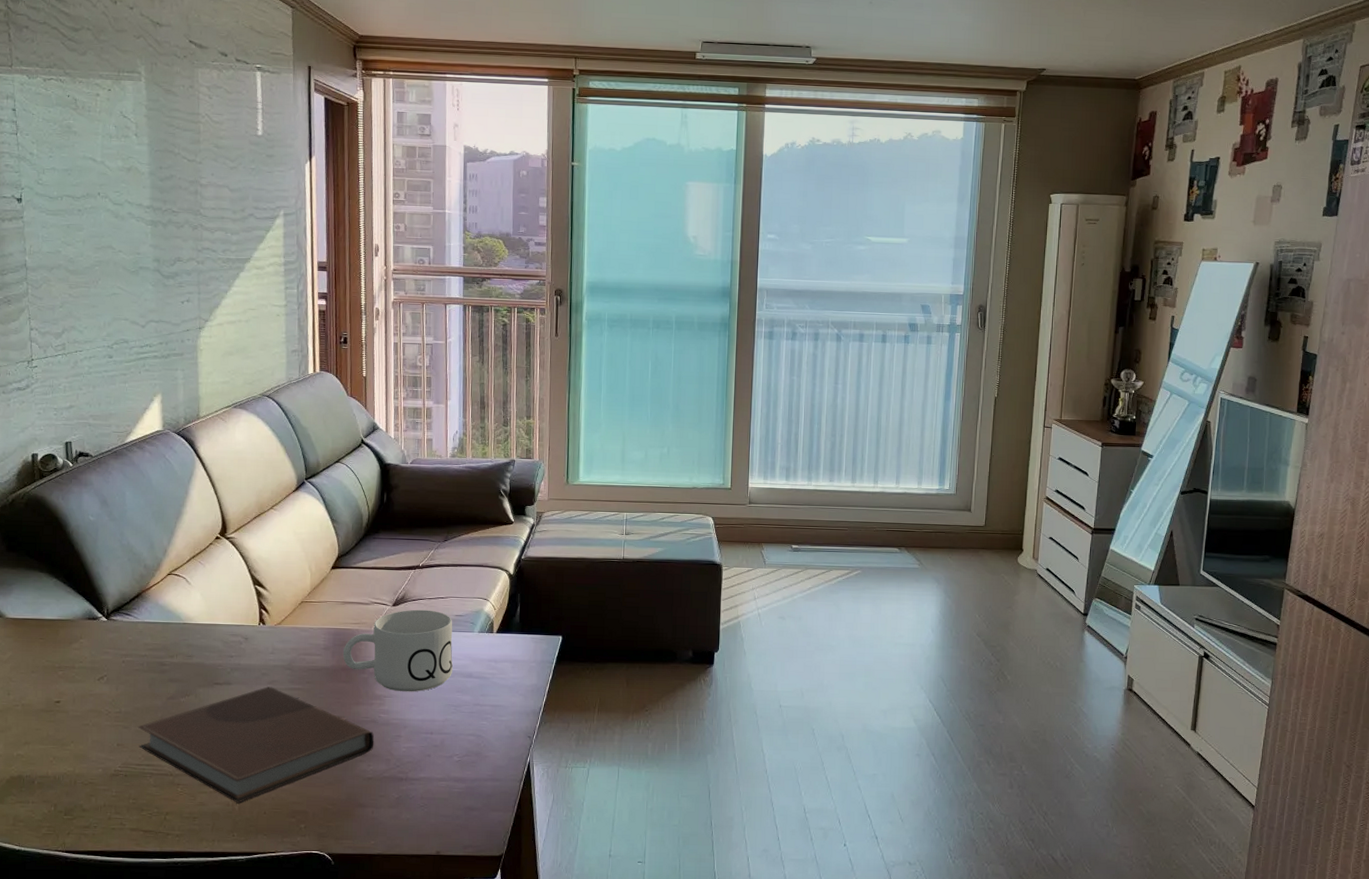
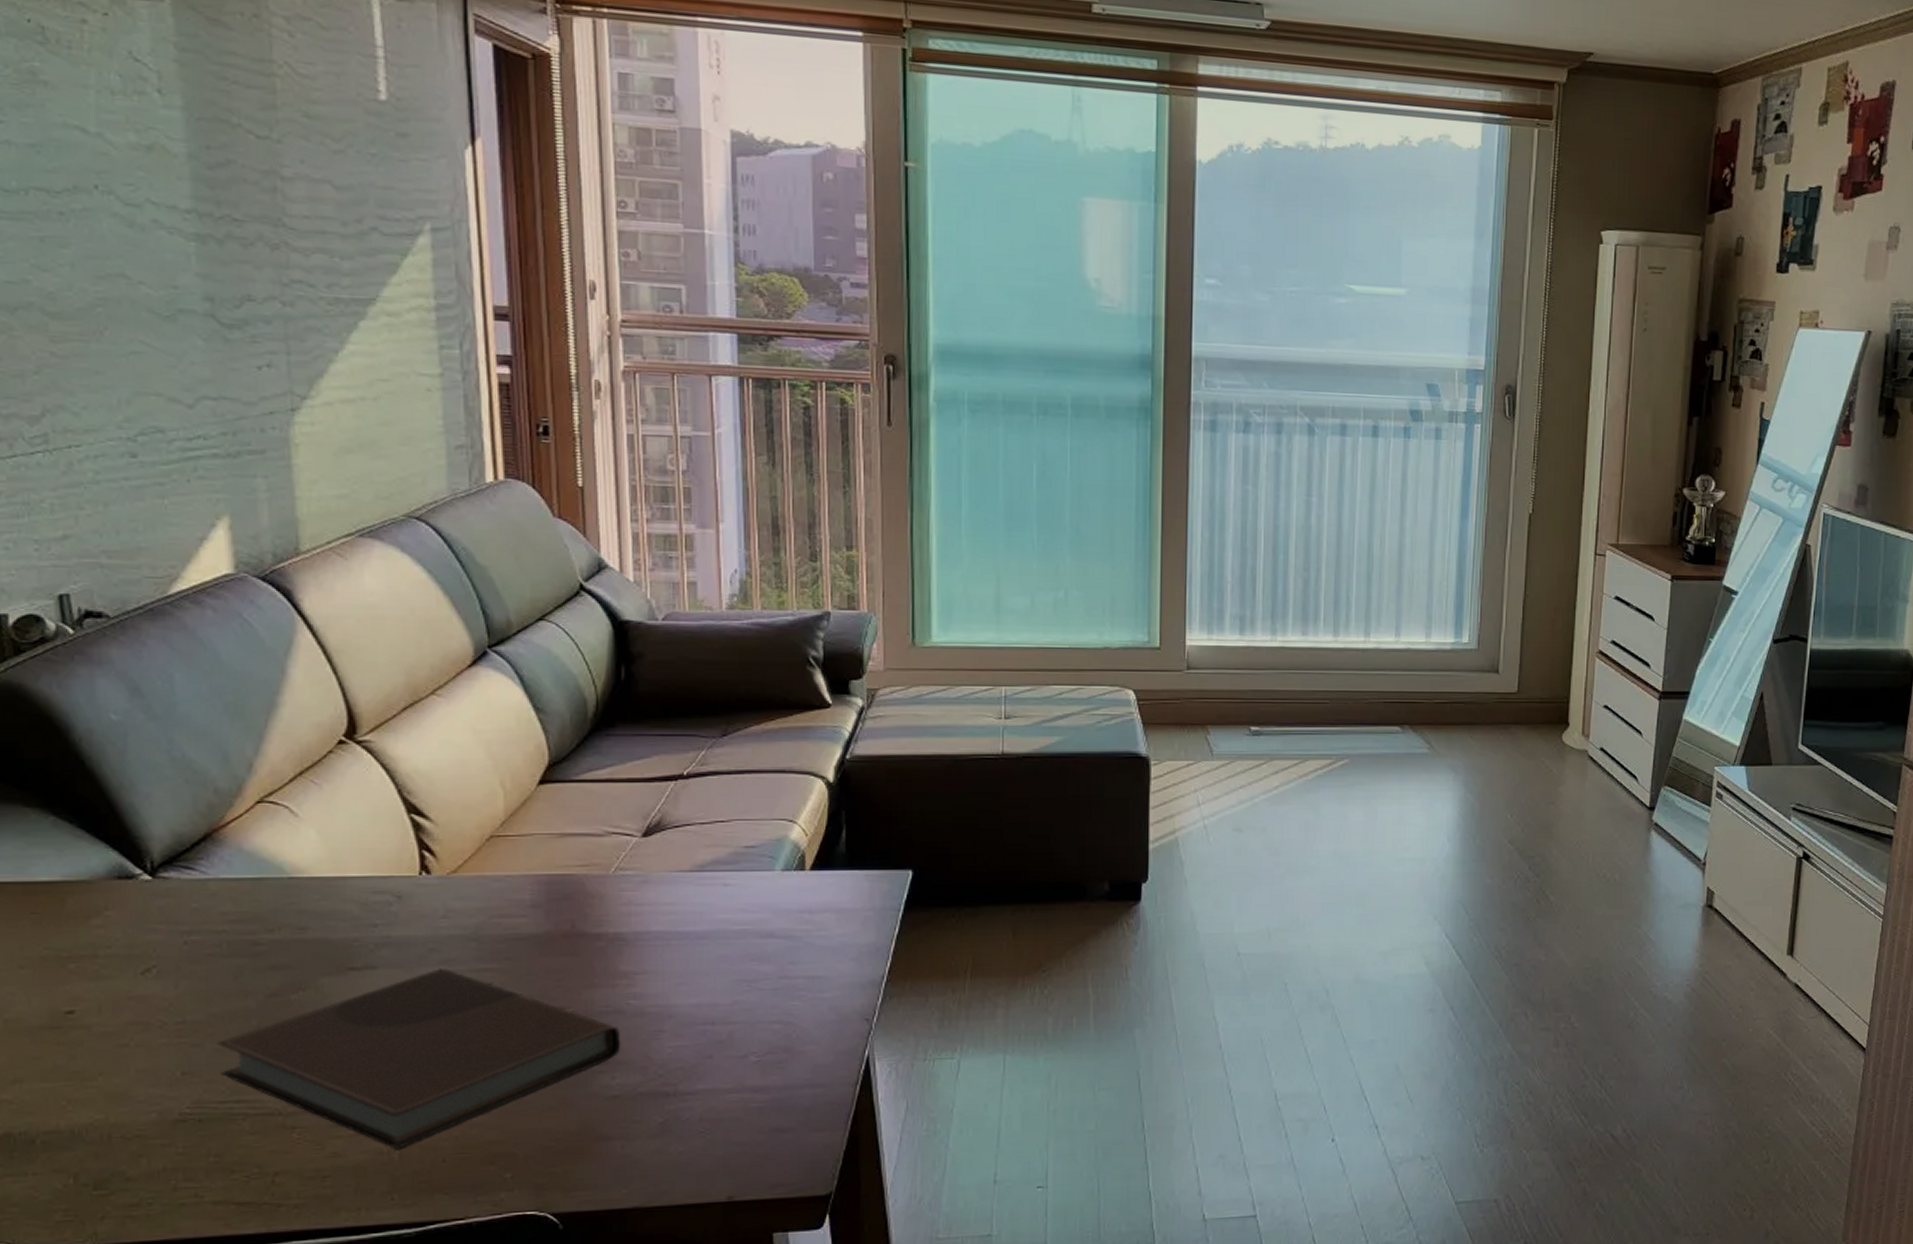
mug: present [342,609,453,692] -> none [563,840,742,965]

